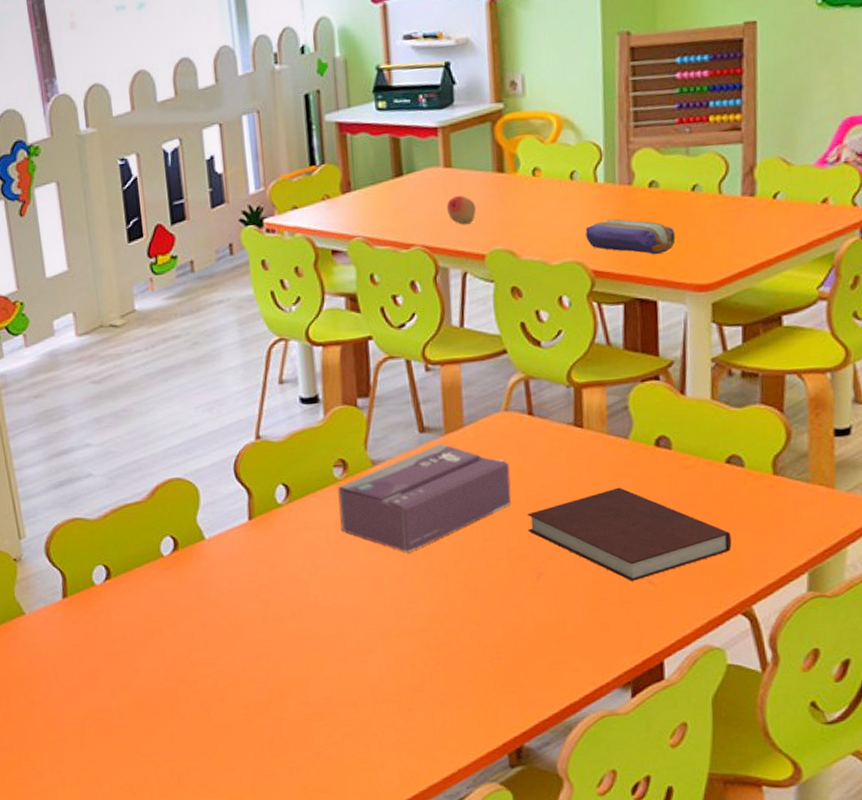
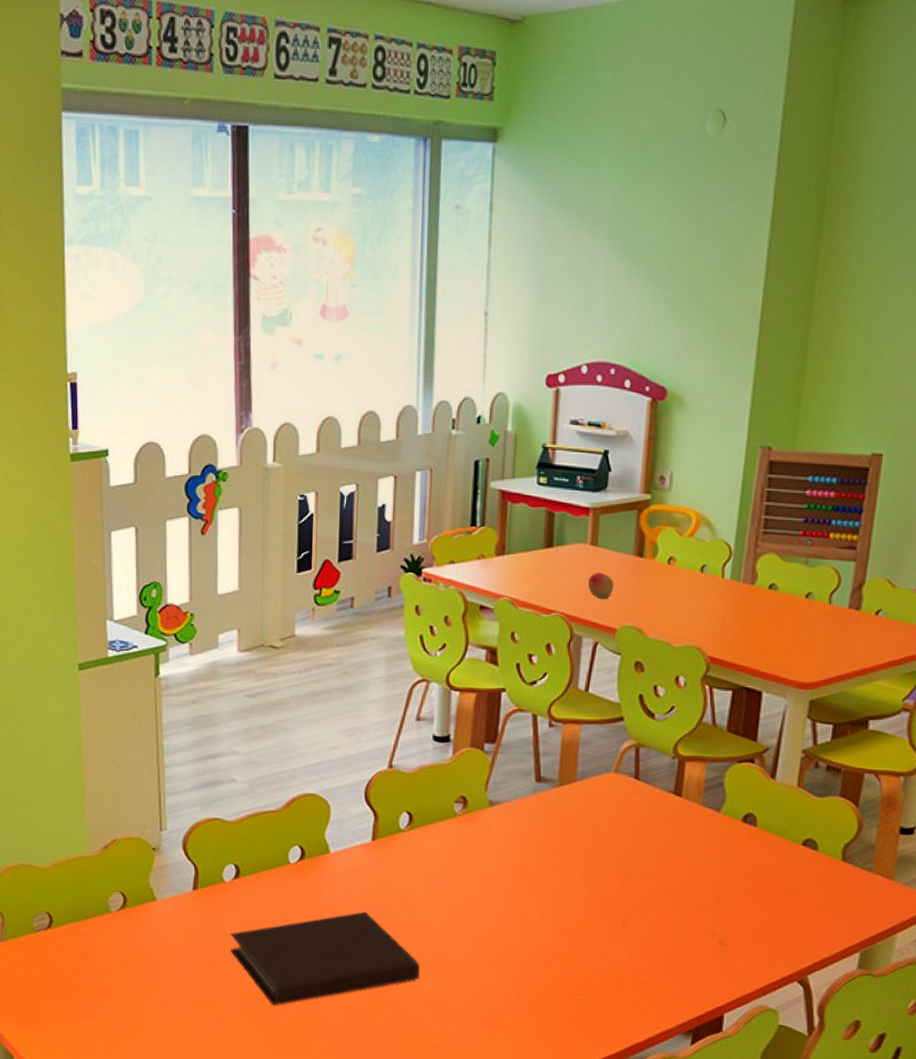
notebook: none [109,598,321,711] -> present [230,912,420,1005]
tissue box: present [338,443,511,553] -> none [454,793,612,889]
notebook: present [527,487,732,581] -> none [620,854,798,940]
pencil case: present [585,219,676,254] -> none [707,613,786,650]

